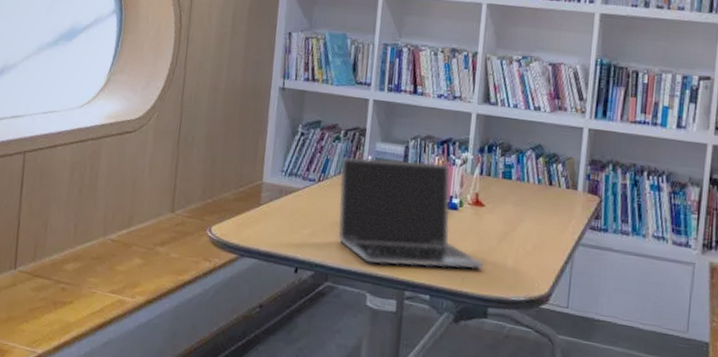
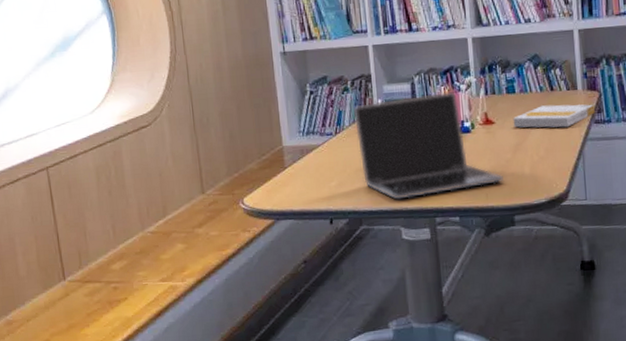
book: none [503,198,593,227] -> present [513,104,595,128]

